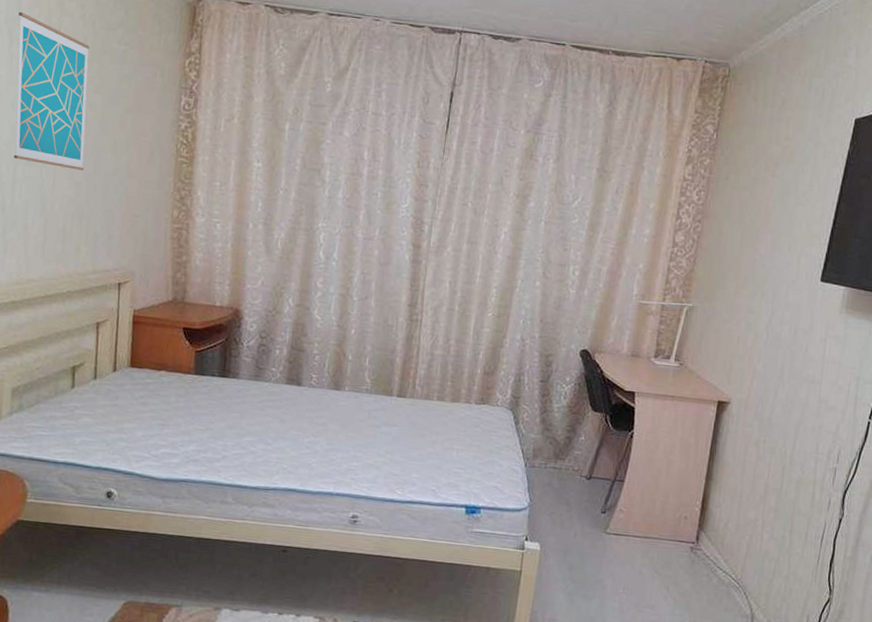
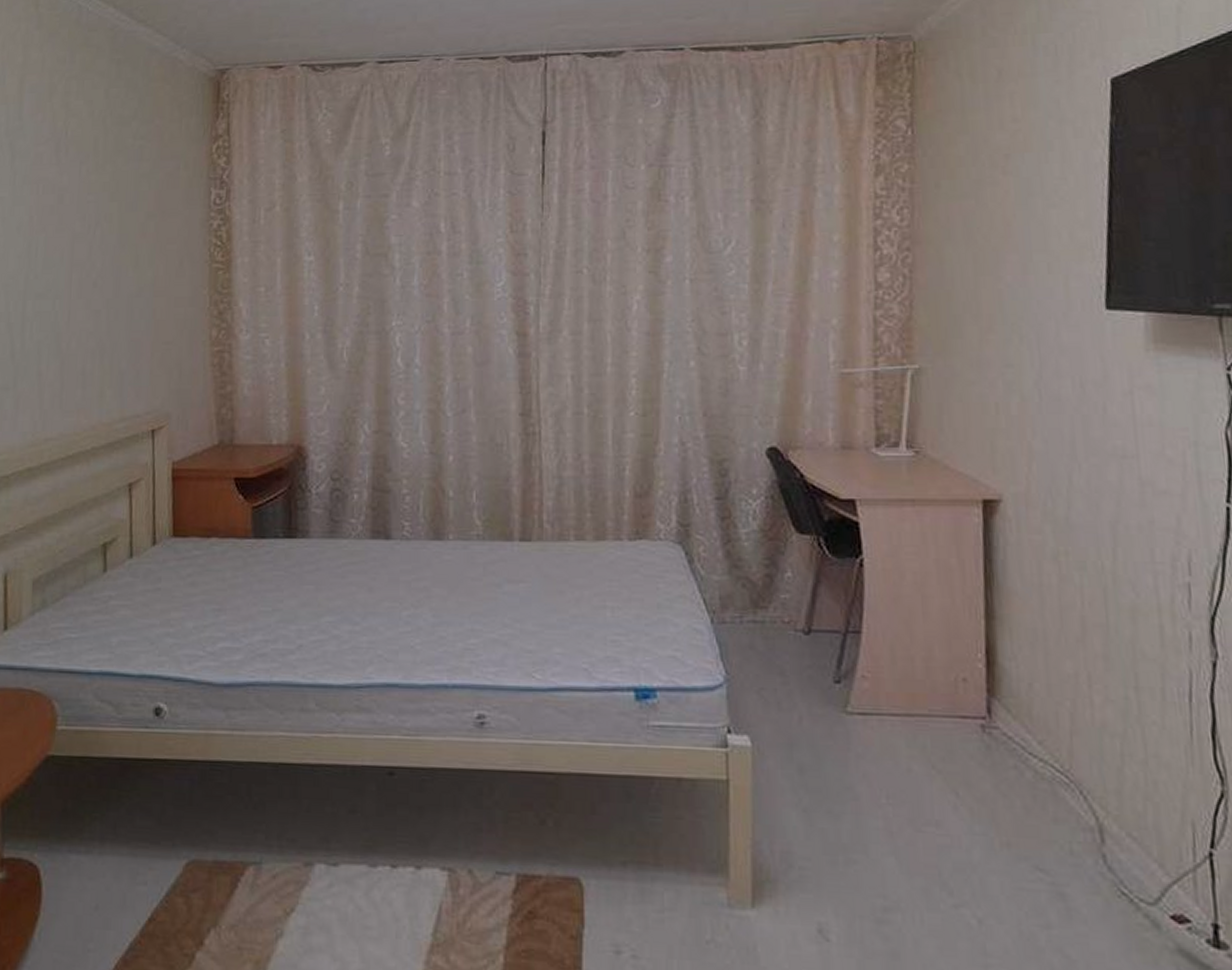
wall art: present [13,11,90,171] -> none [19,120,103,296]

